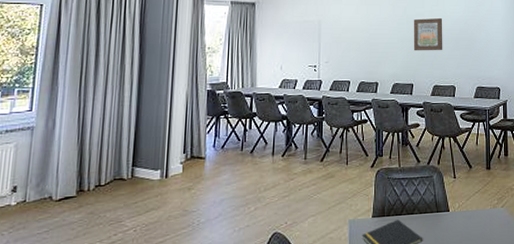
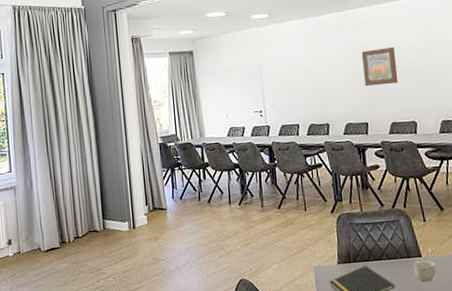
cup: none [442,215,461,236] -> present [414,260,437,282]

